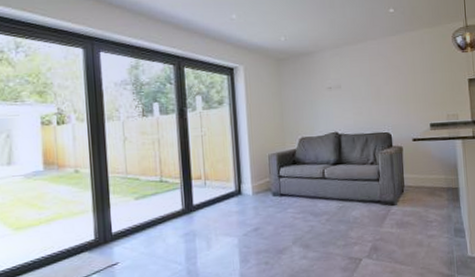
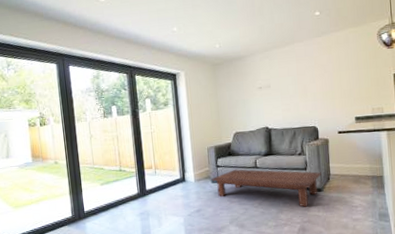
coffee table: none [272,180,395,223] -> present [211,169,321,207]

